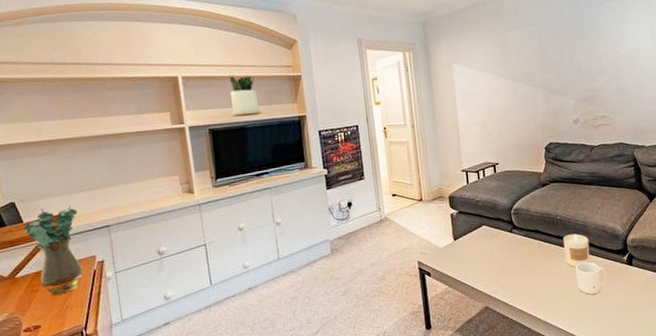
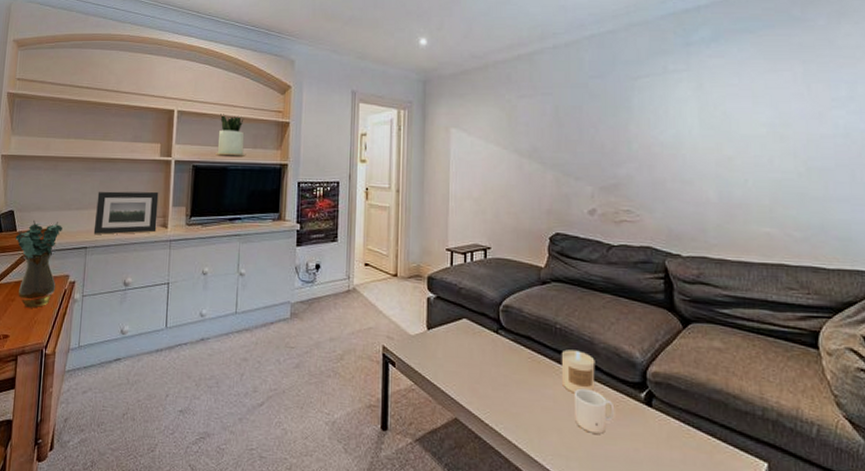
picture frame: none [109,159,183,211] -> present [93,191,159,235]

